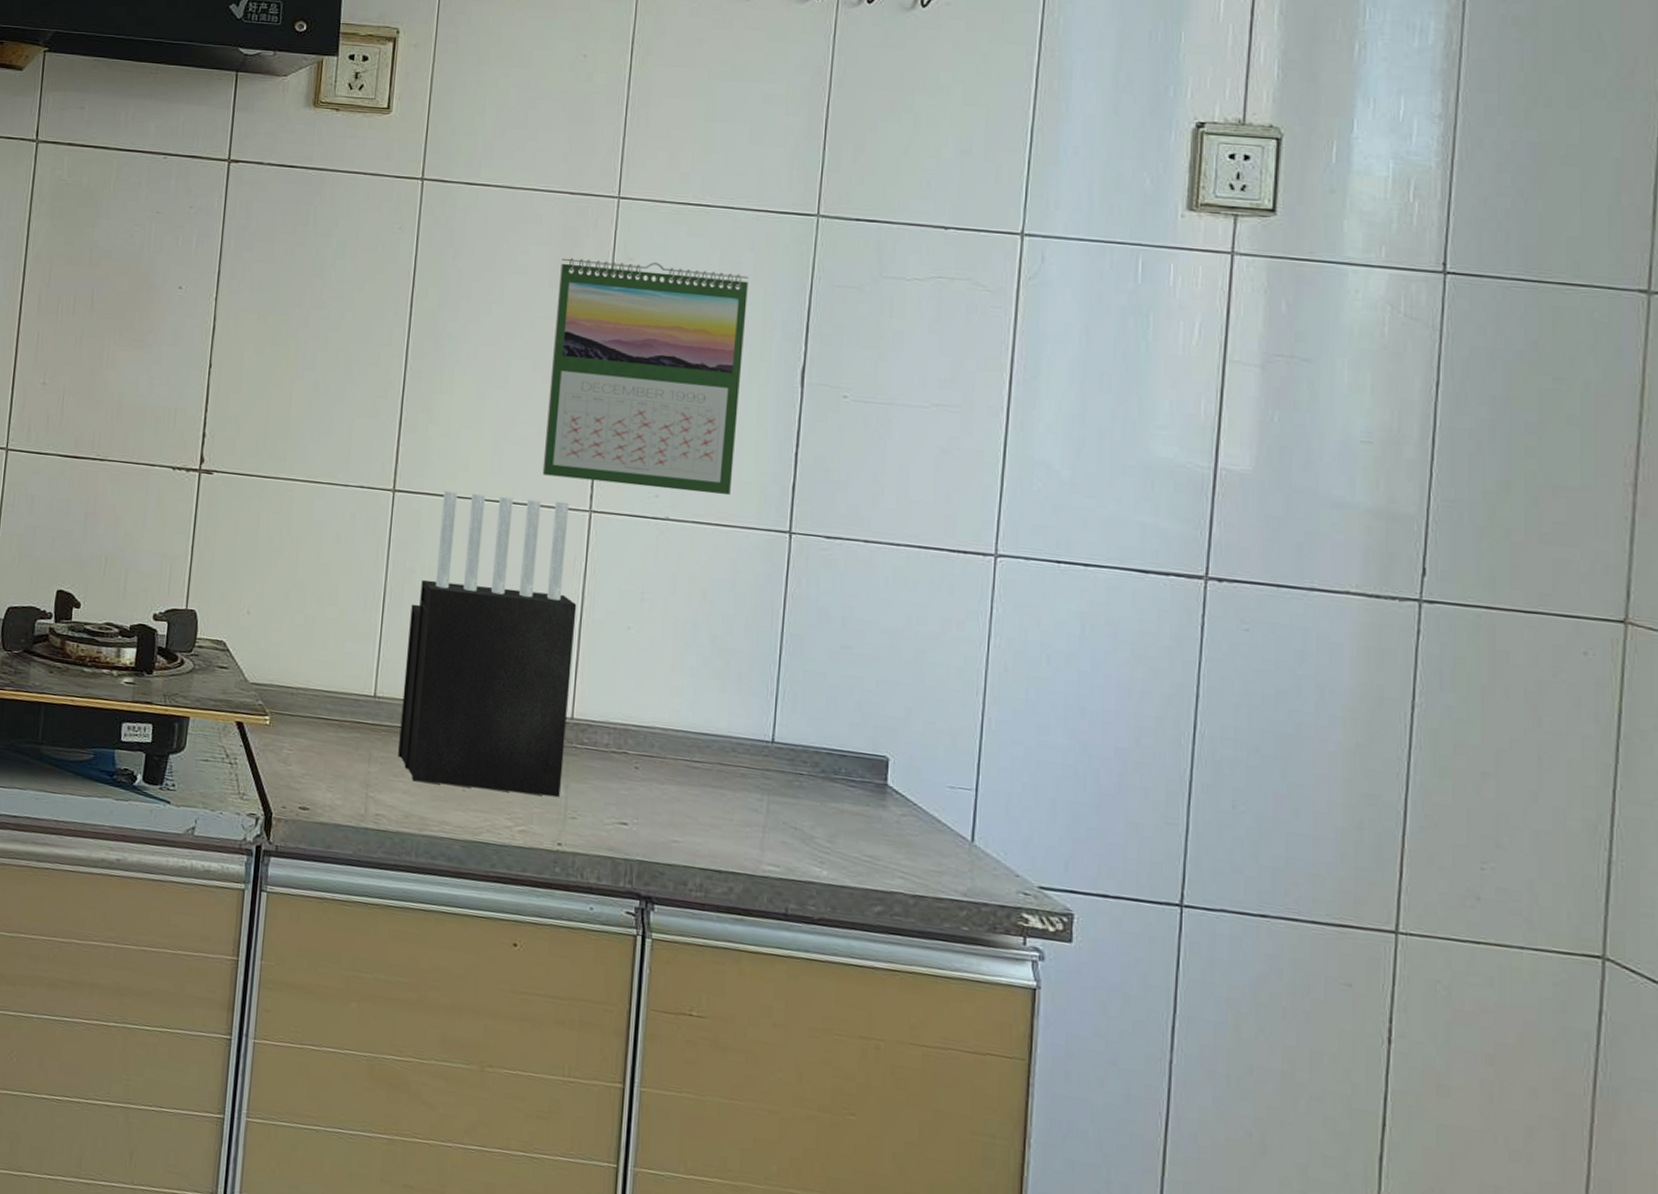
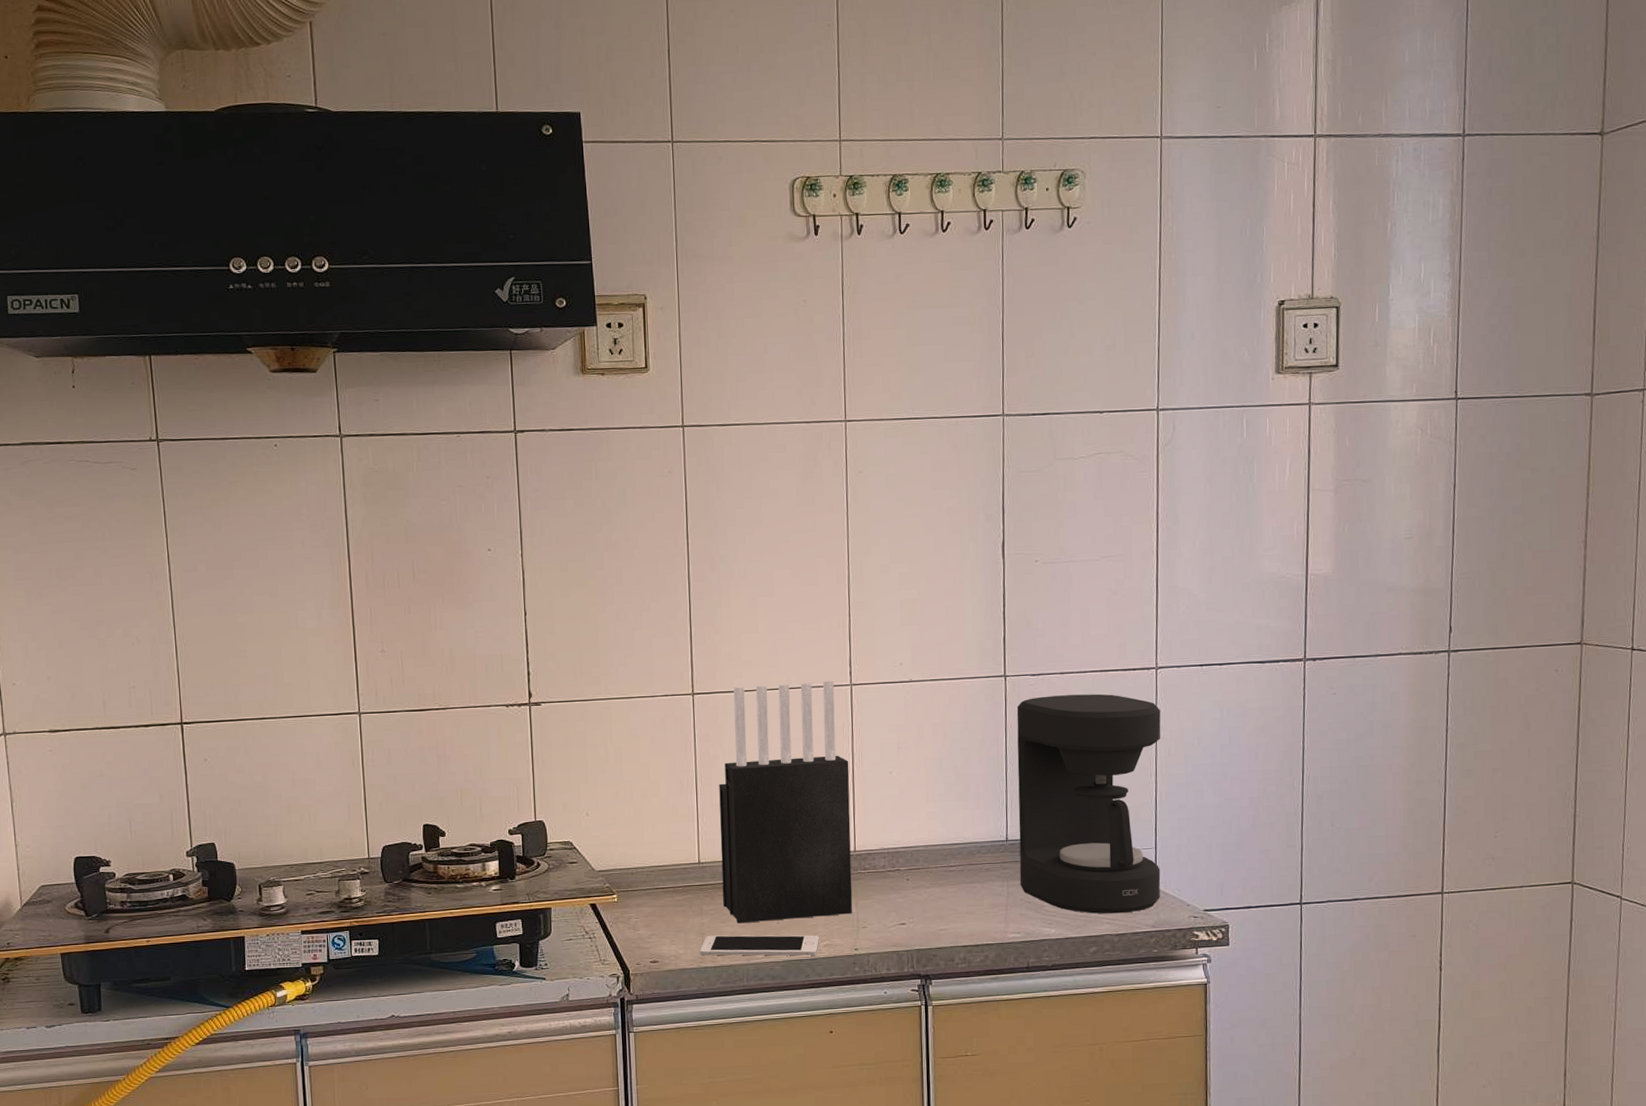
cell phone: none [362,789,513,841] -> present [700,935,819,956]
calendar: present [542,257,749,495] -> none [805,471,958,662]
coffee maker: none [785,565,997,871] -> present [1016,694,1161,914]

